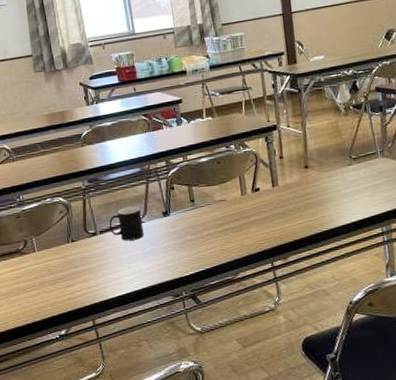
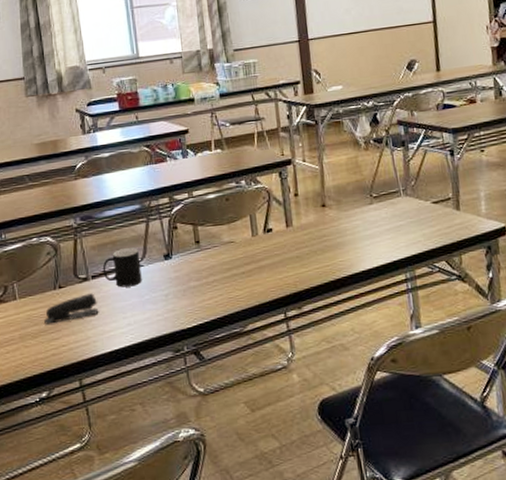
stapler: none [60,246,107,273] -> present [44,293,99,325]

